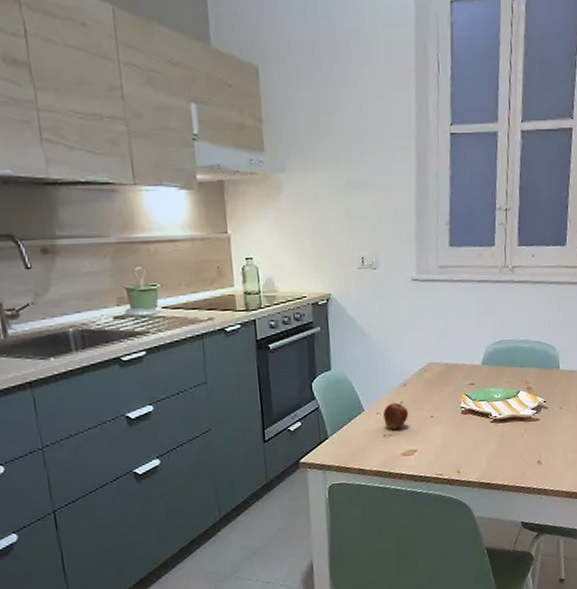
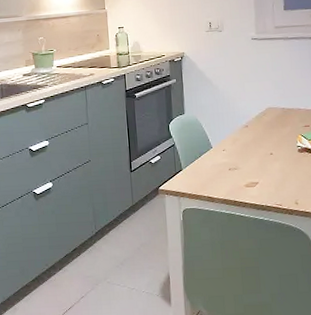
fruit: present [382,400,408,429] -> none [228,139,250,164]

